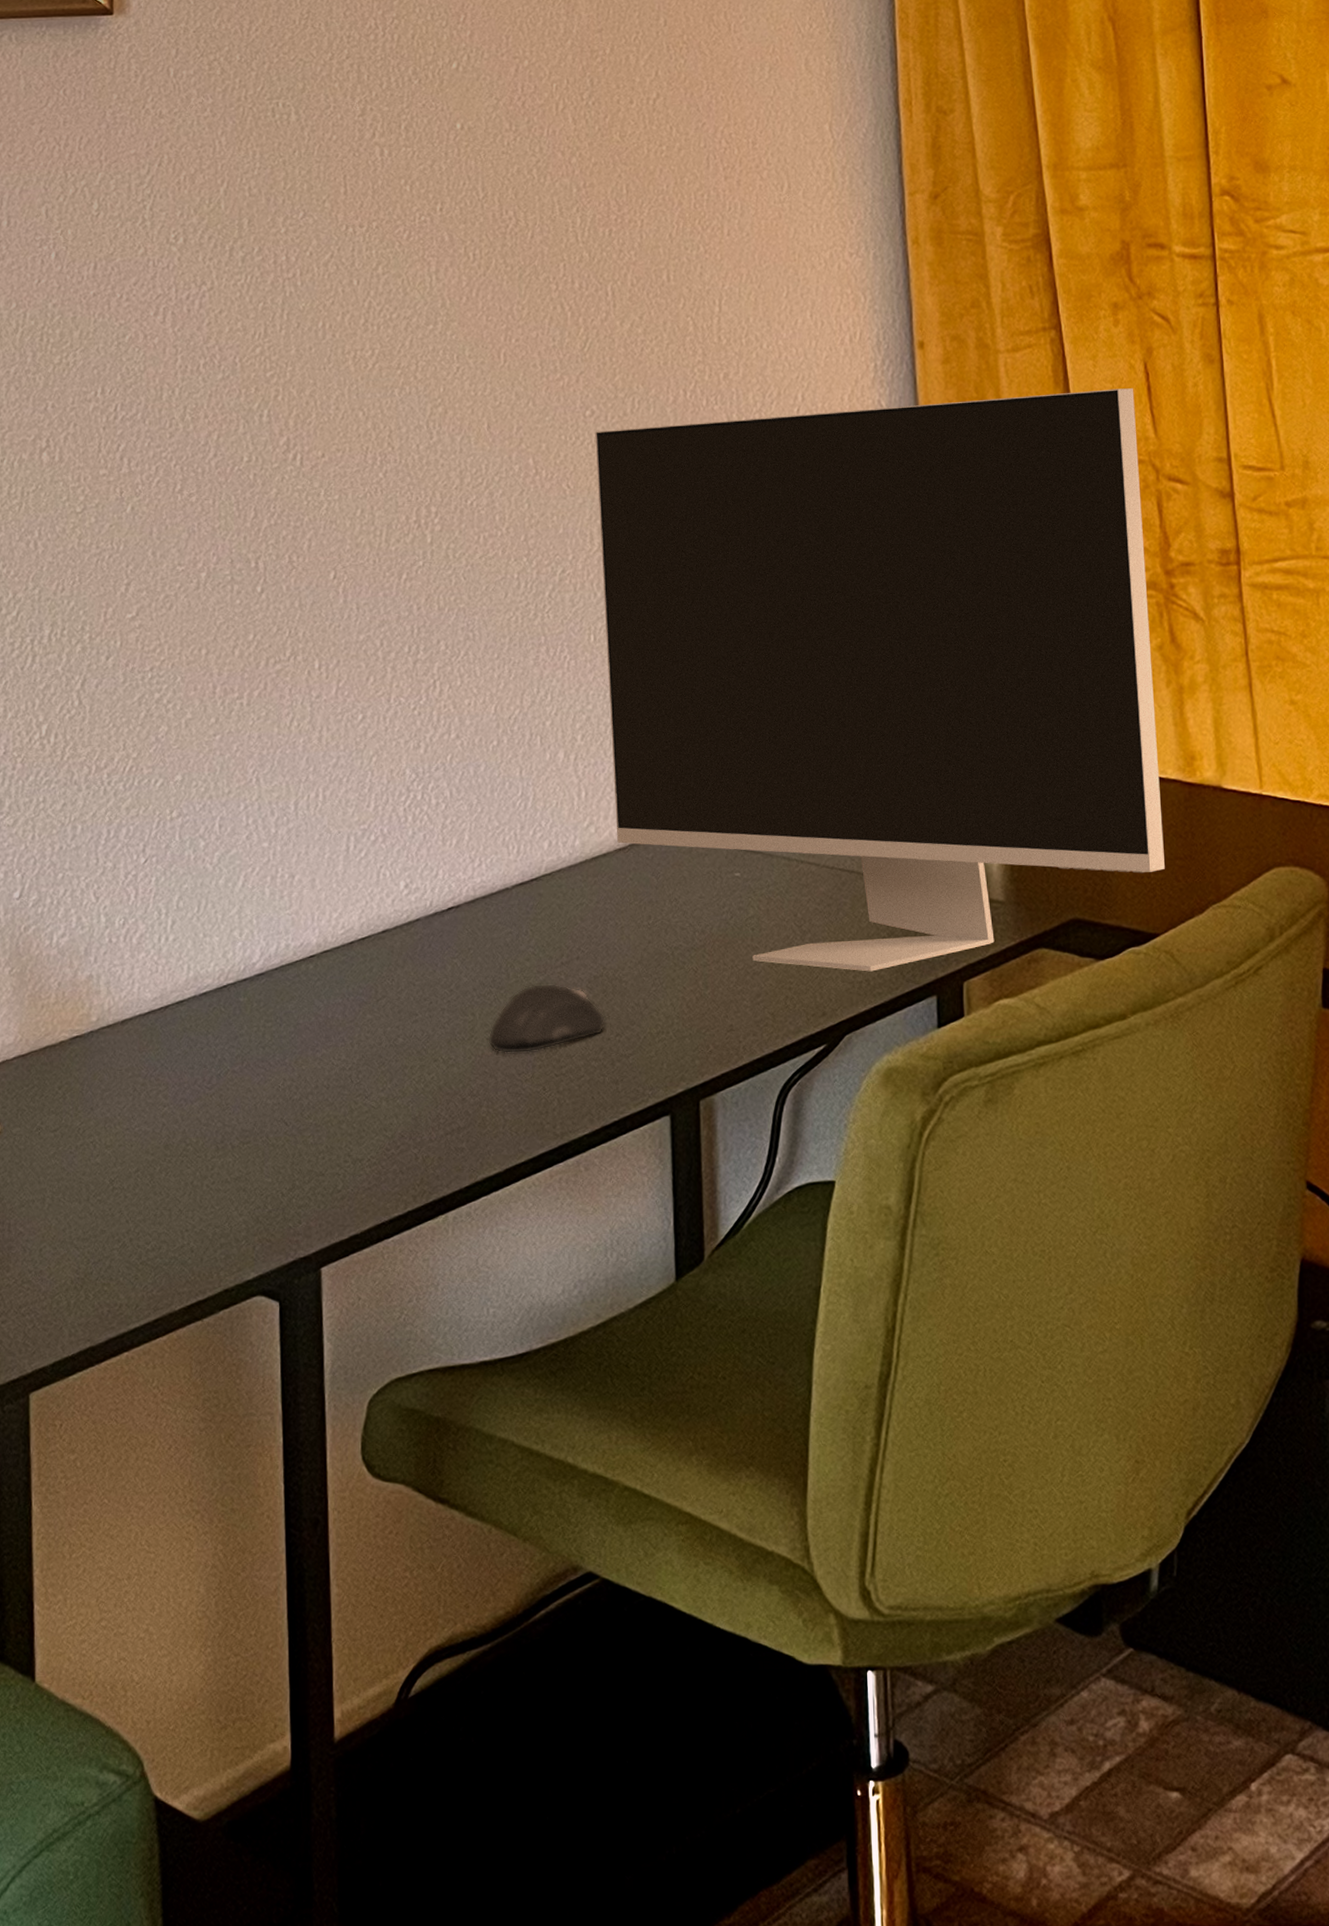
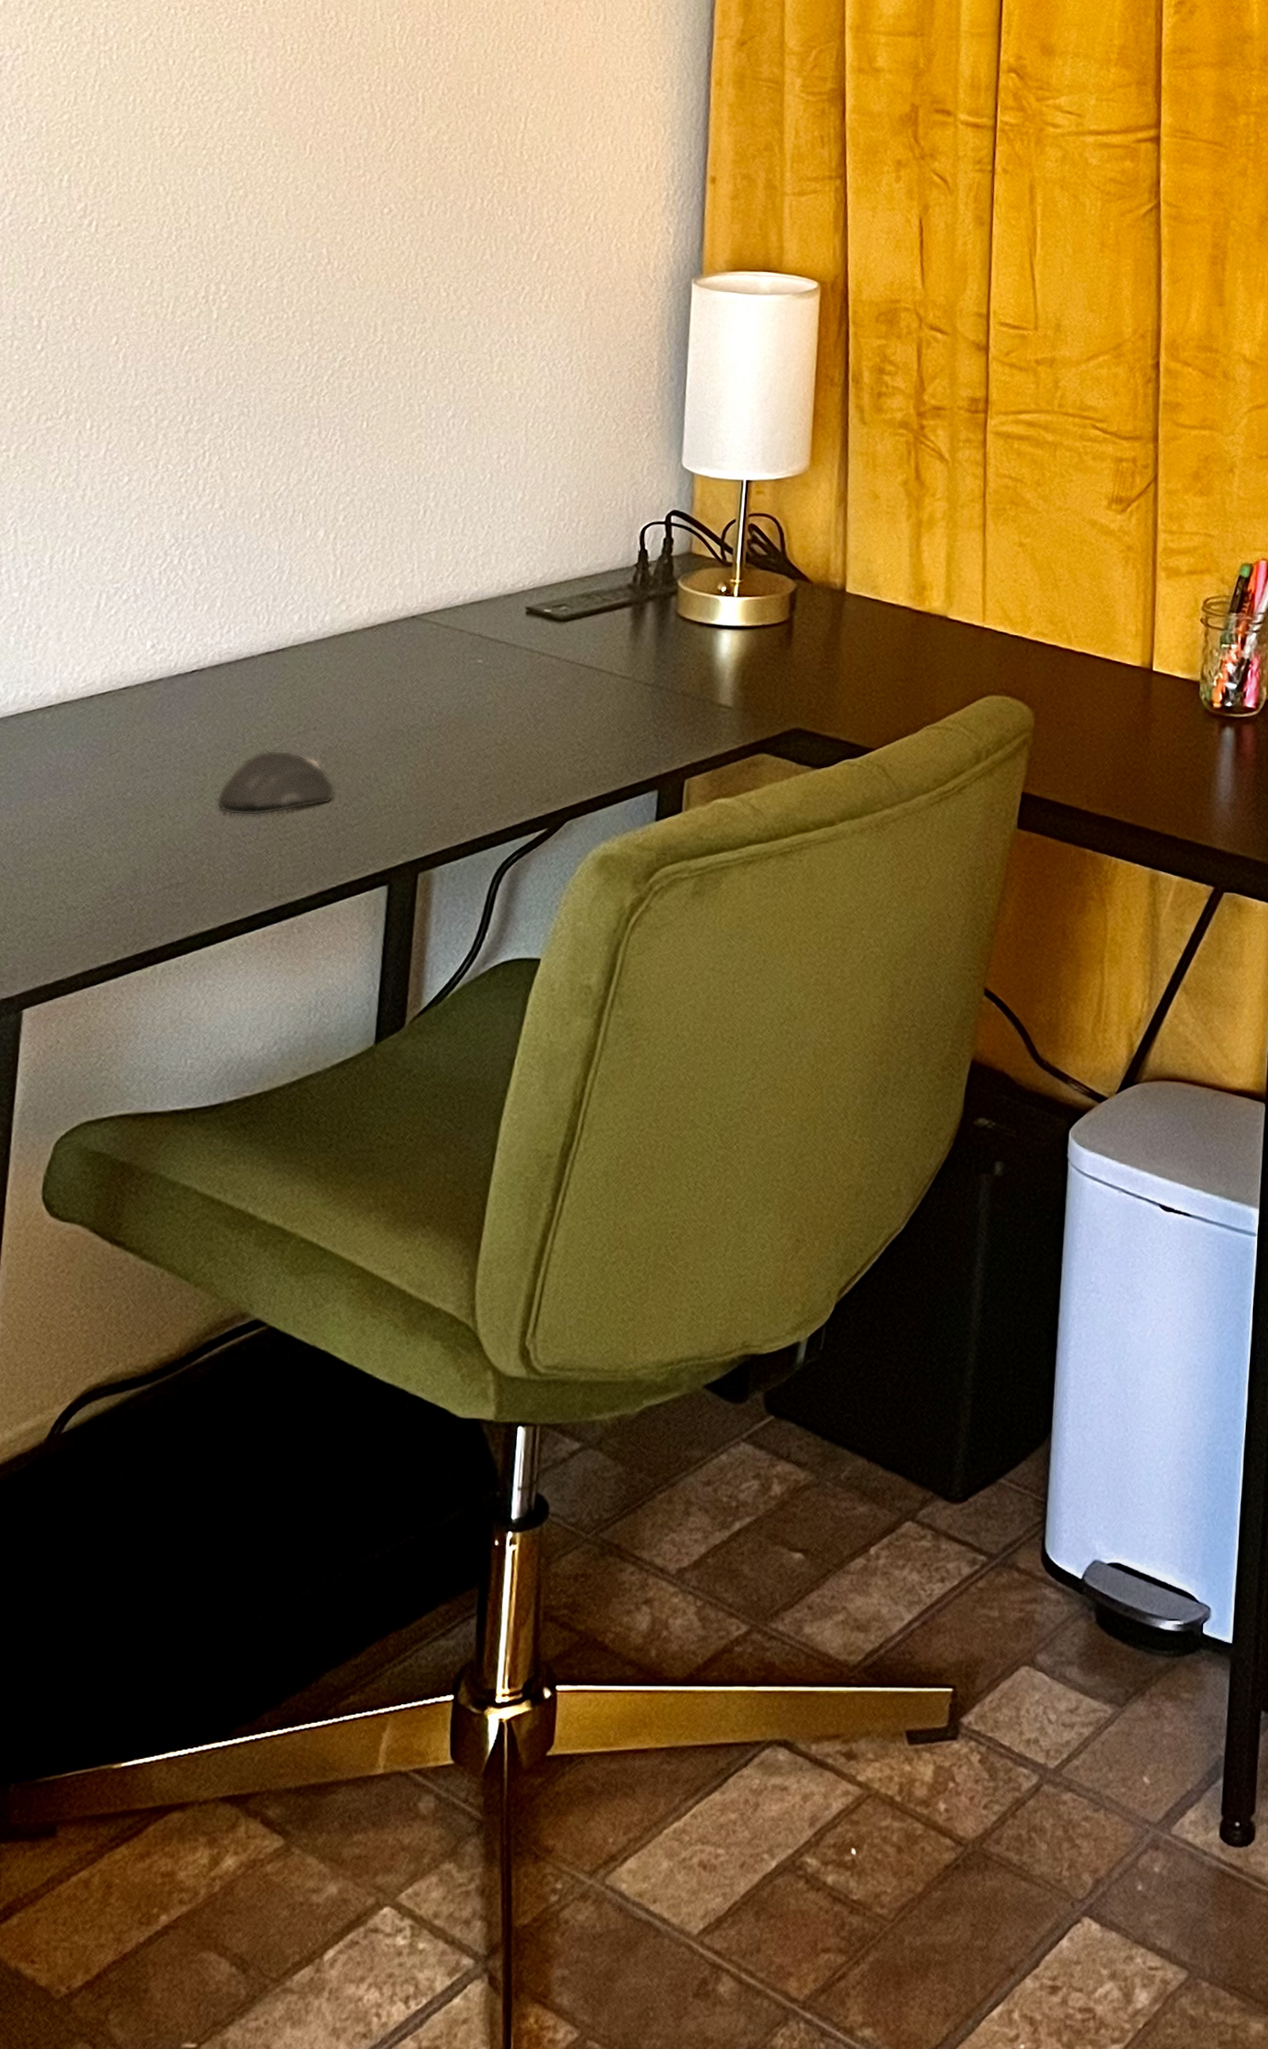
monitor: present [595,388,1165,972] -> none [367,229,908,763]

